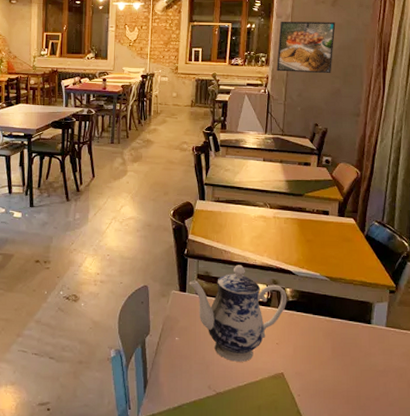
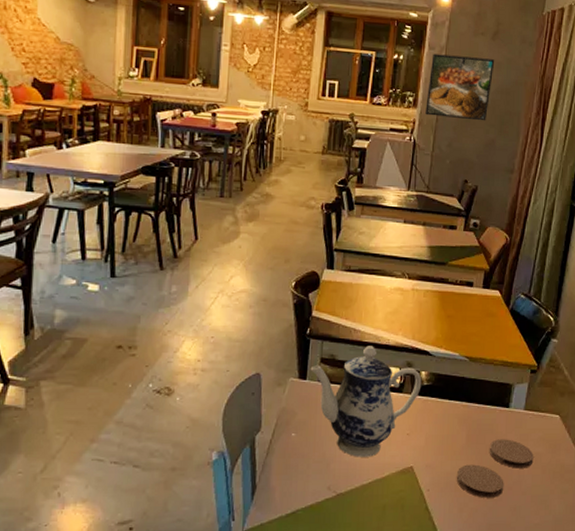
coaster: none [324,374,371,407] -> present [456,464,504,498]
coaster: none [354,352,399,381] -> present [489,439,534,469]

